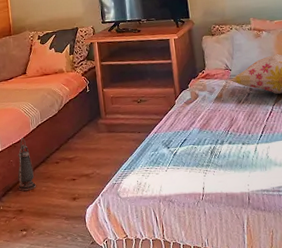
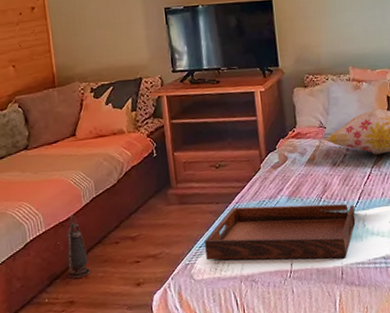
serving tray: none [129,136,260,186] -> present [205,203,356,260]

